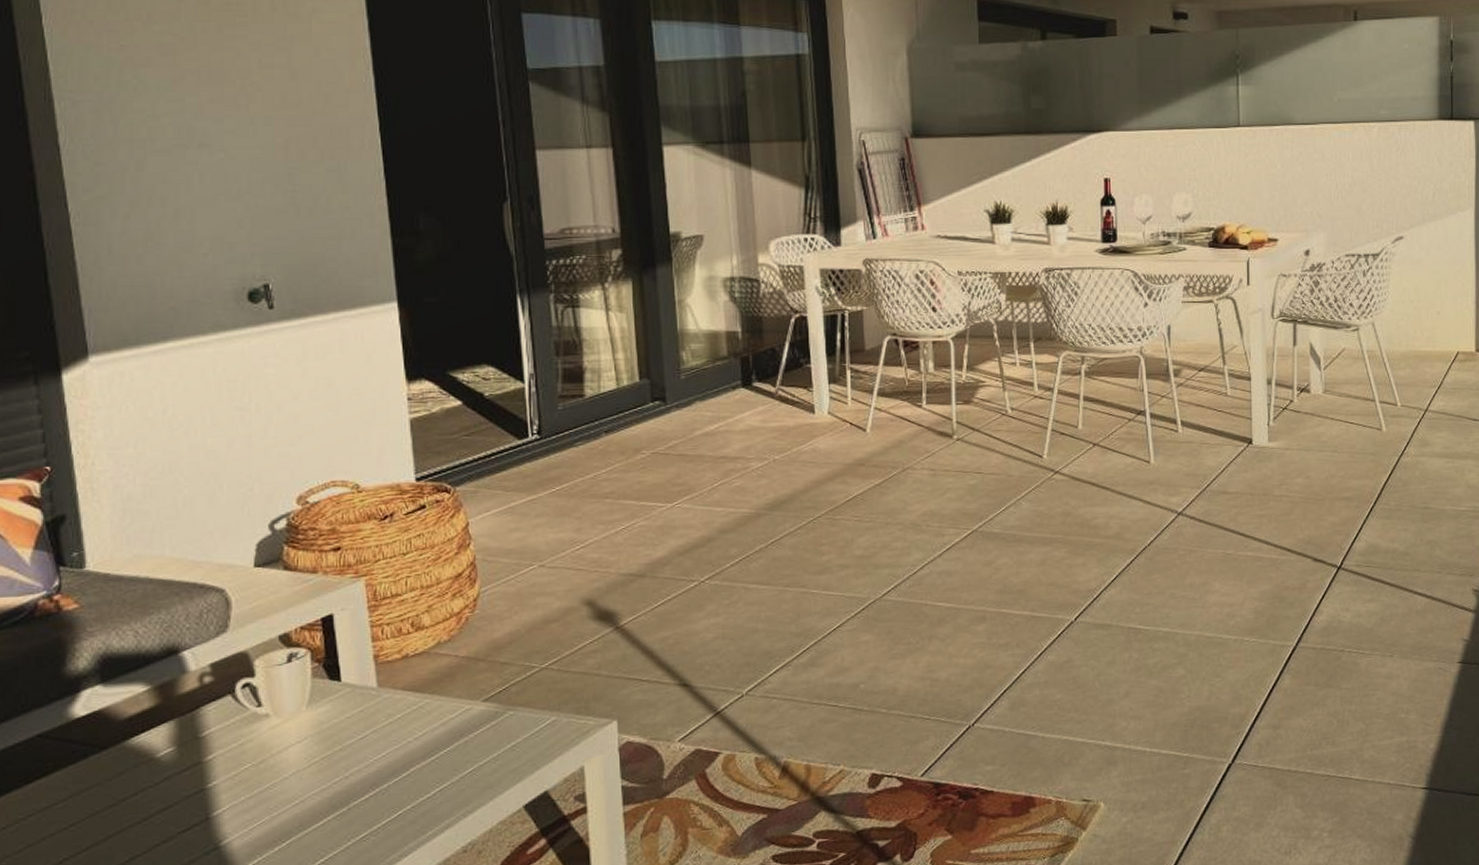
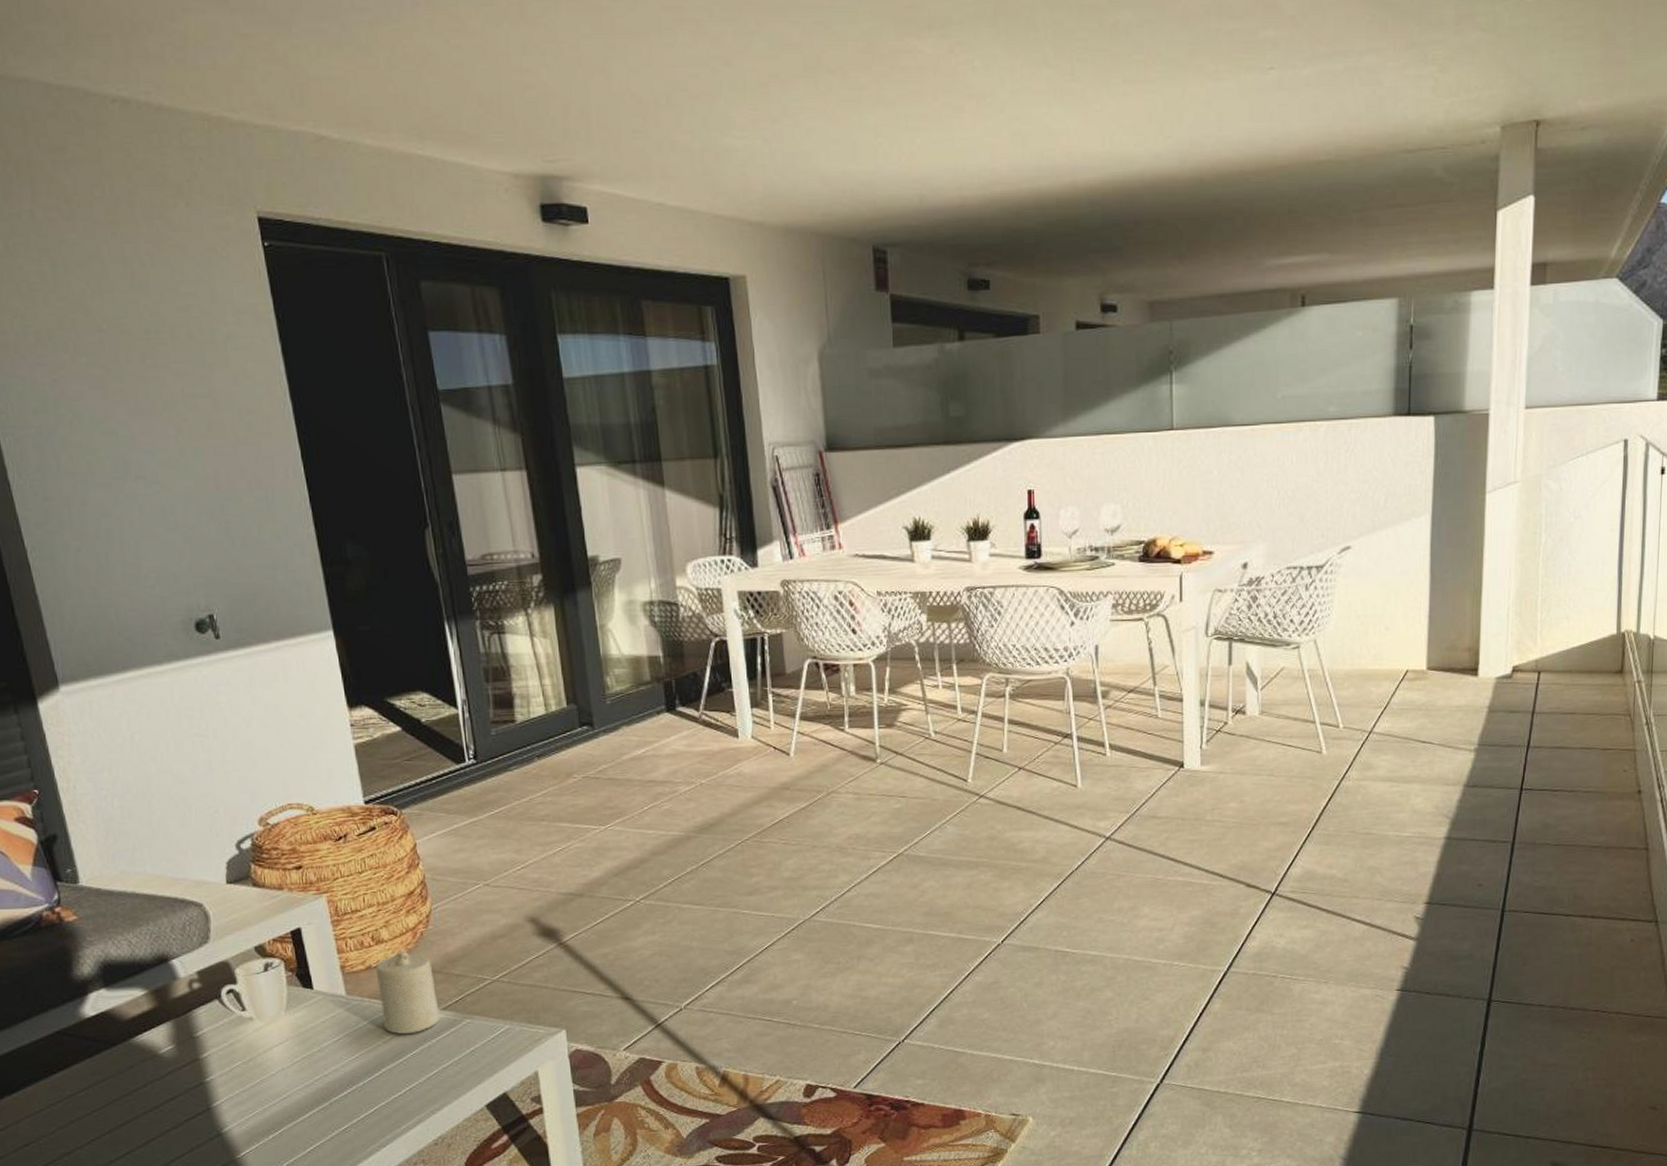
candle: none [412,637,480,729] -> present [375,951,440,1034]

